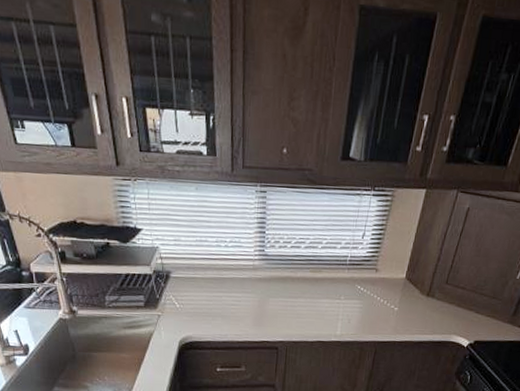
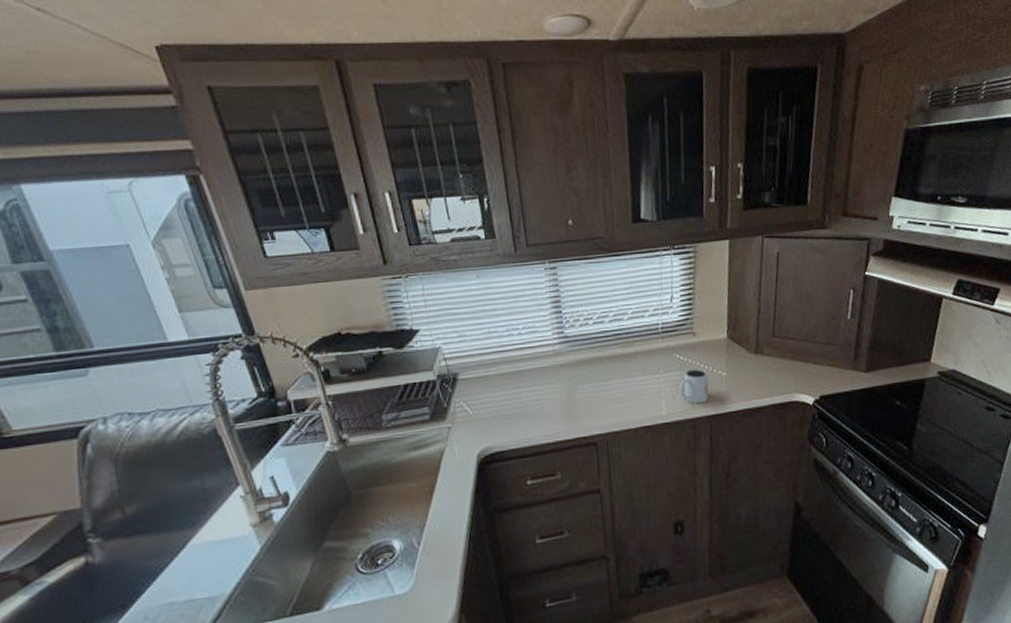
mug: none [354,300,383,330] -> present [679,368,709,404]

